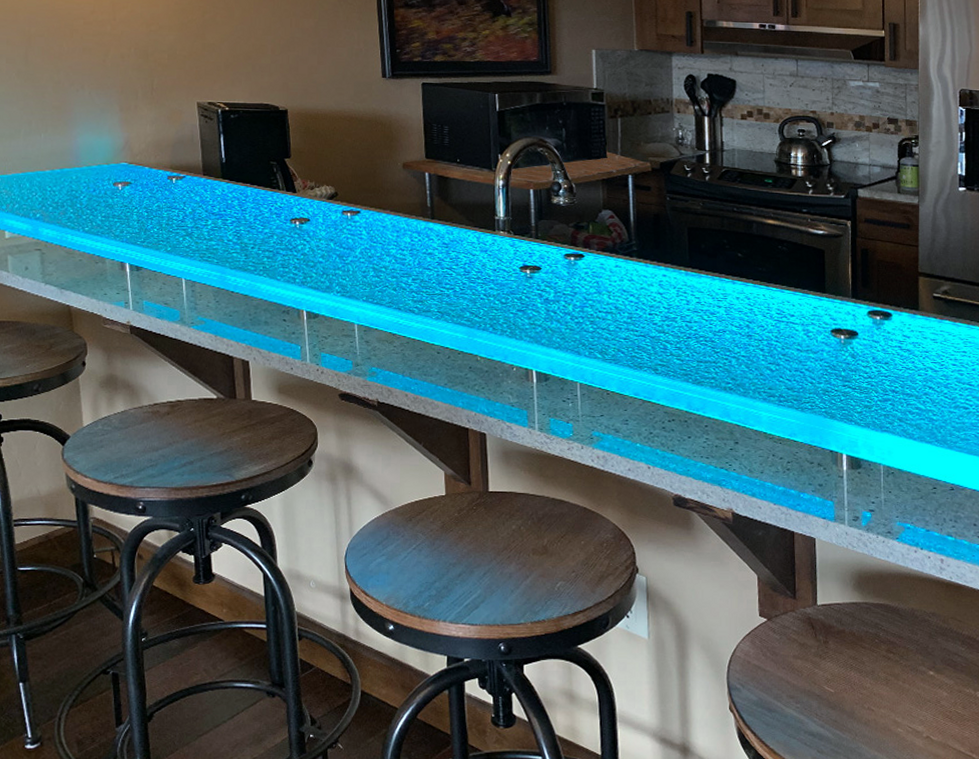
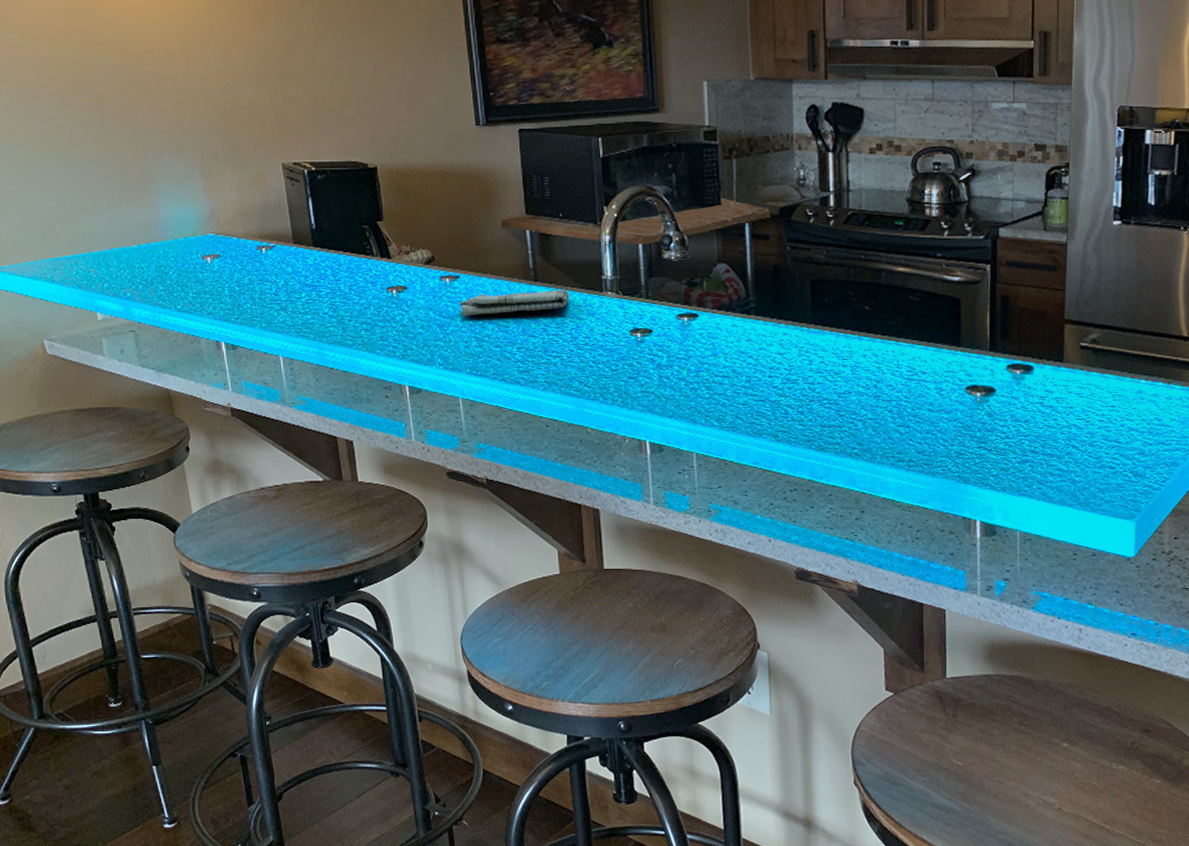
dish towel: none [359,227,464,248] -> present [459,289,569,316]

